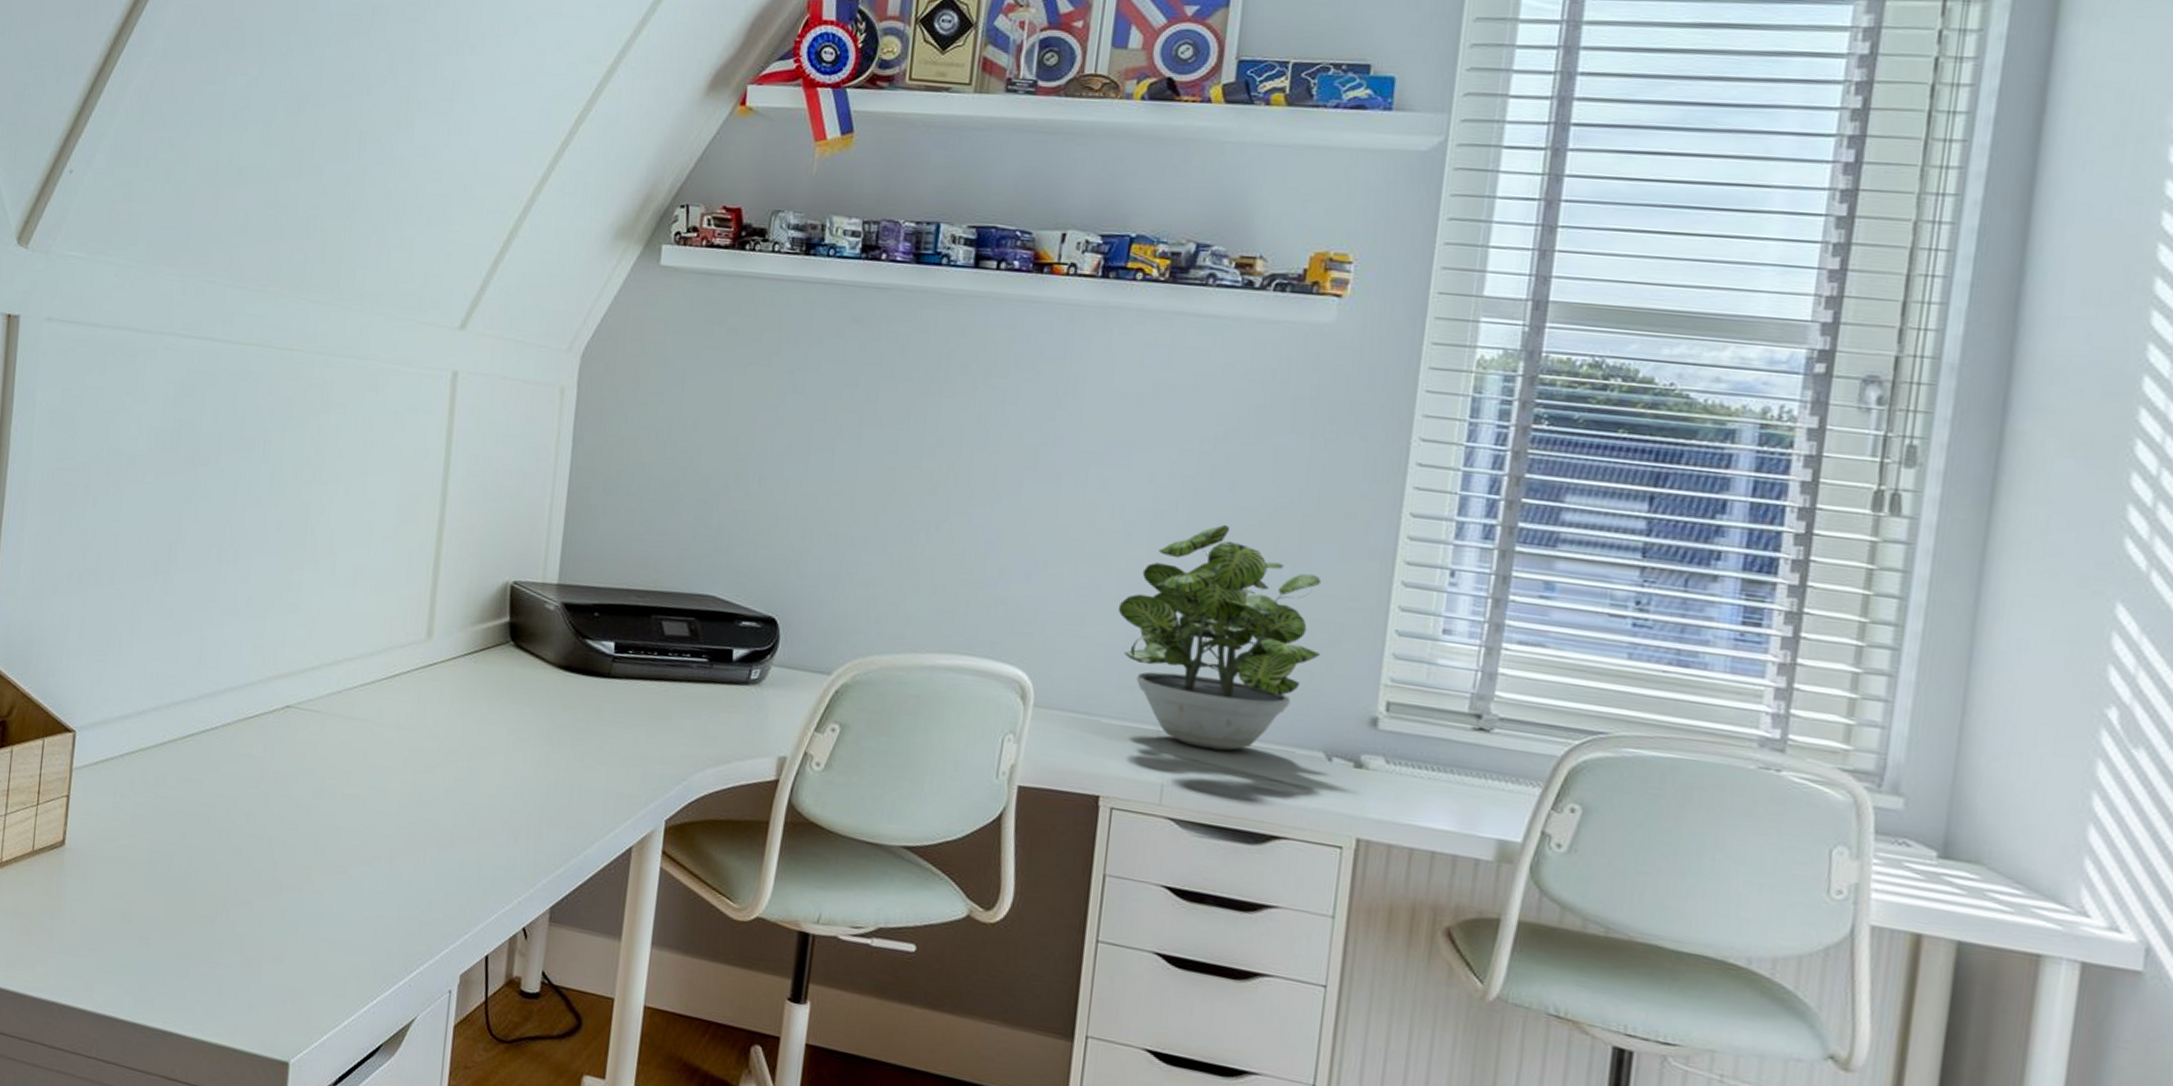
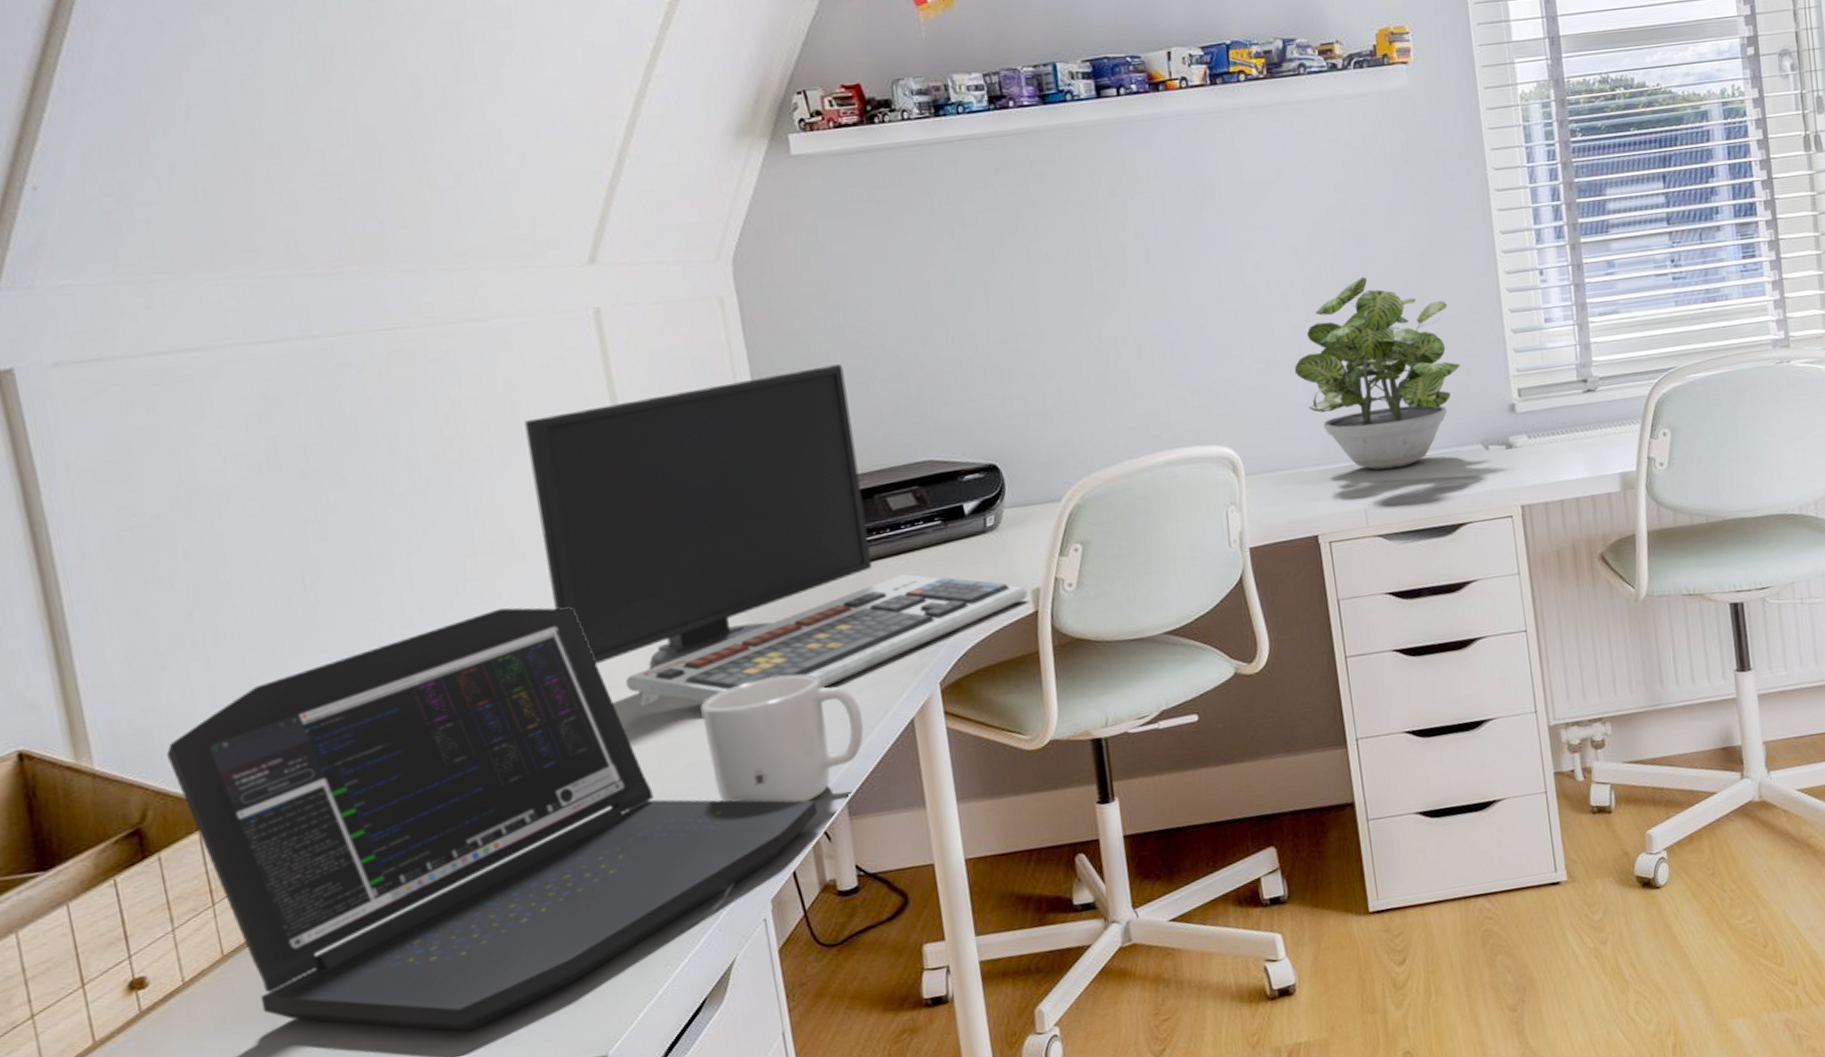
laptop: none [38,622,523,994] -> present [166,607,817,1033]
computer monitor: none [352,458,655,719] -> present [524,364,873,669]
computer keyboard: none [390,700,773,789] -> present [625,573,1028,707]
mug: none [440,759,586,893] -> present [700,674,864,803]

